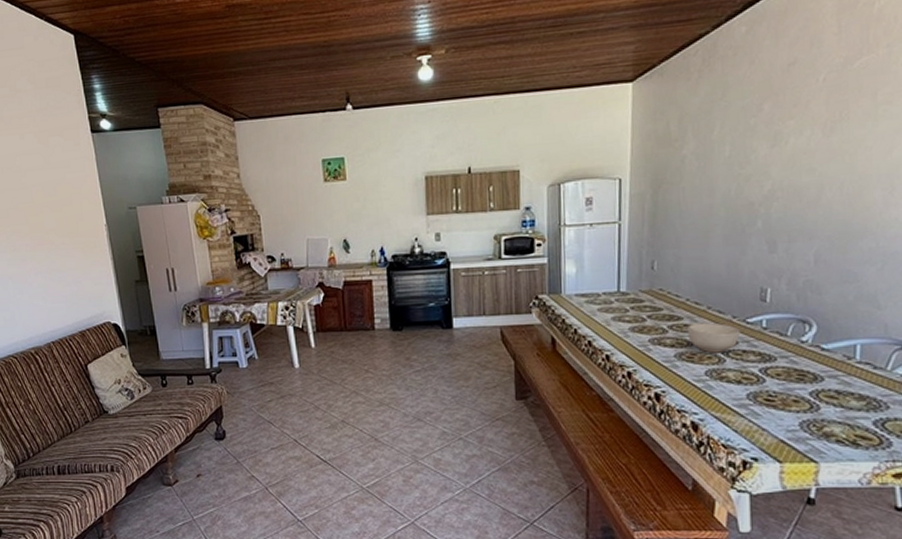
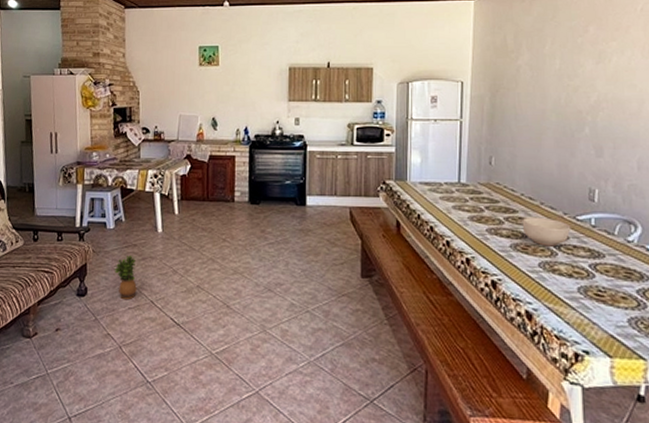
potted plant: none [252,393,278,441] -> present [115,254,137,300]

